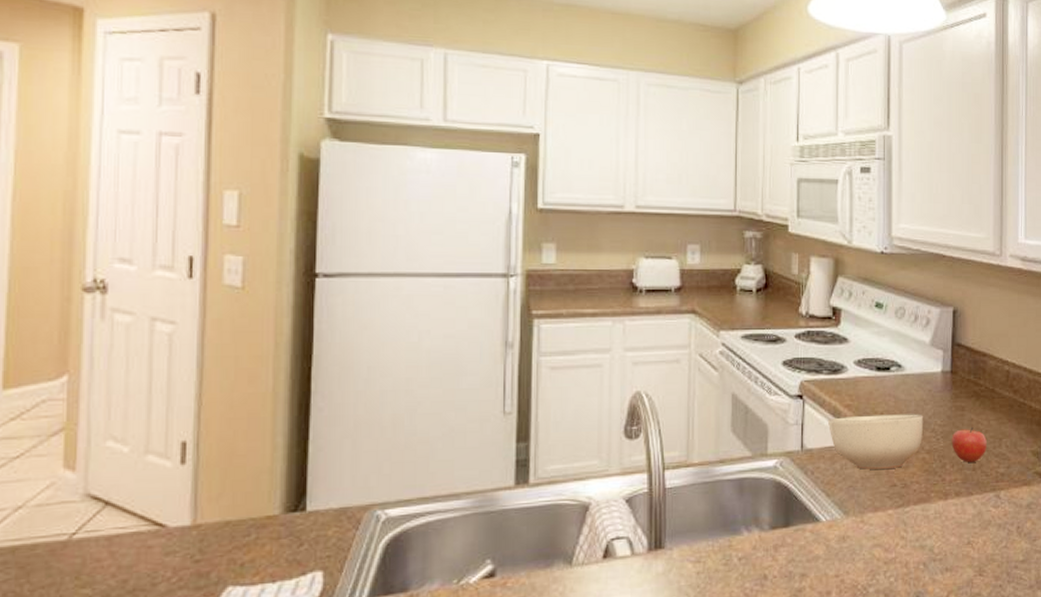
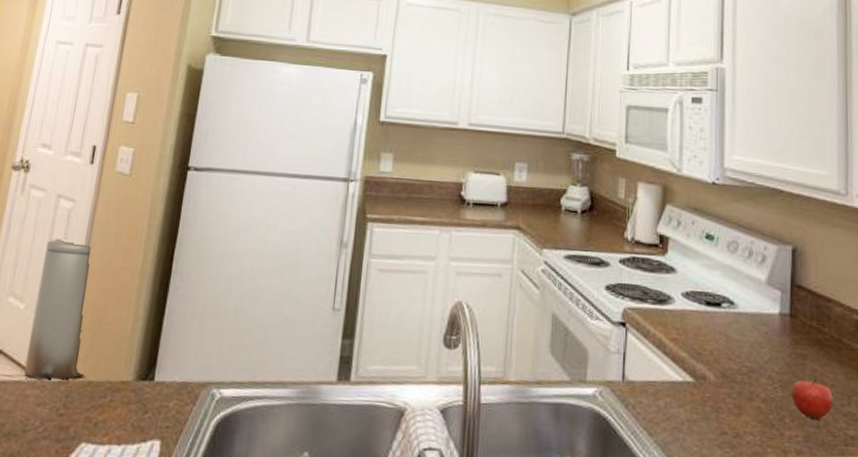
pedal bin: none [141,369,222,530] -> present [23,239,92,383]
bowl: present [827,413,924,470] -> none [651,350,759,414]

